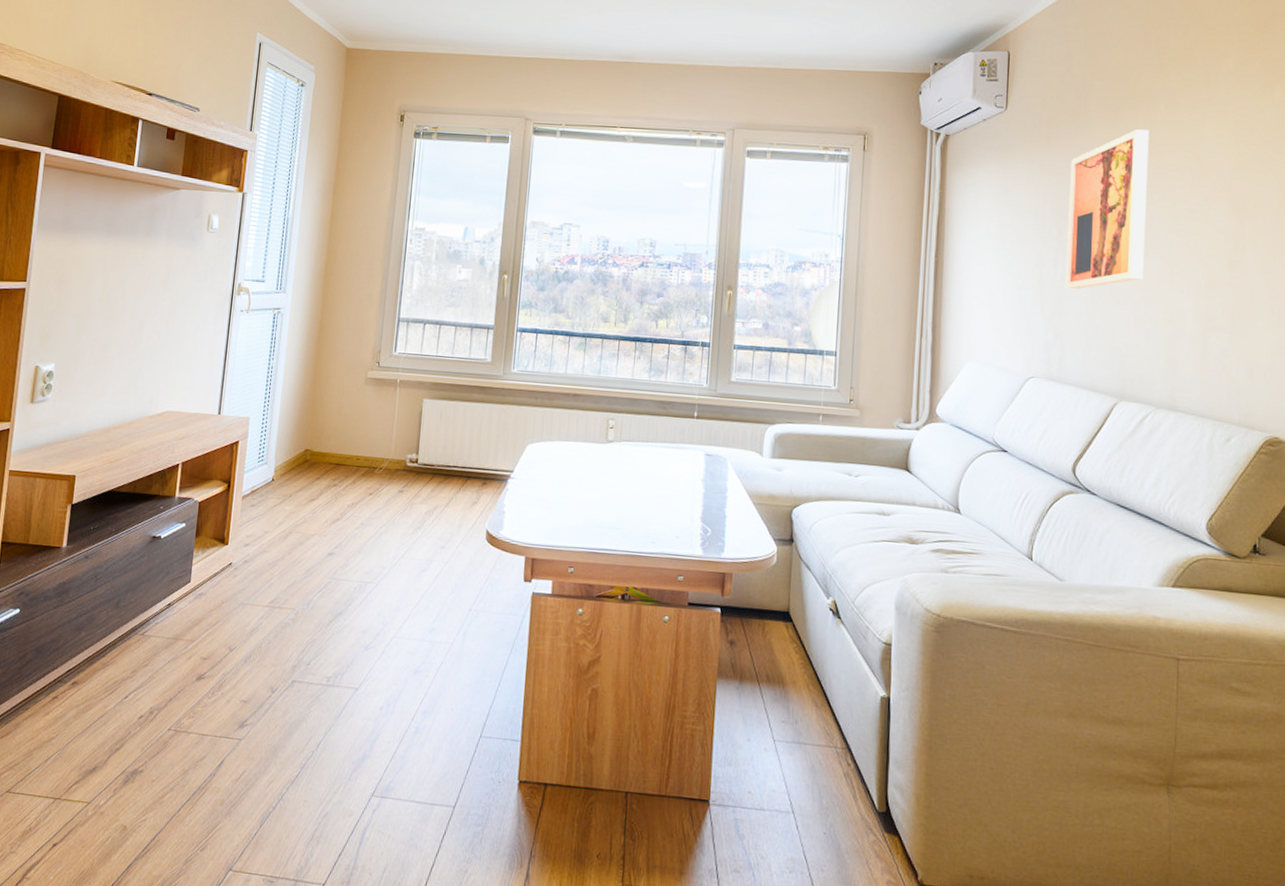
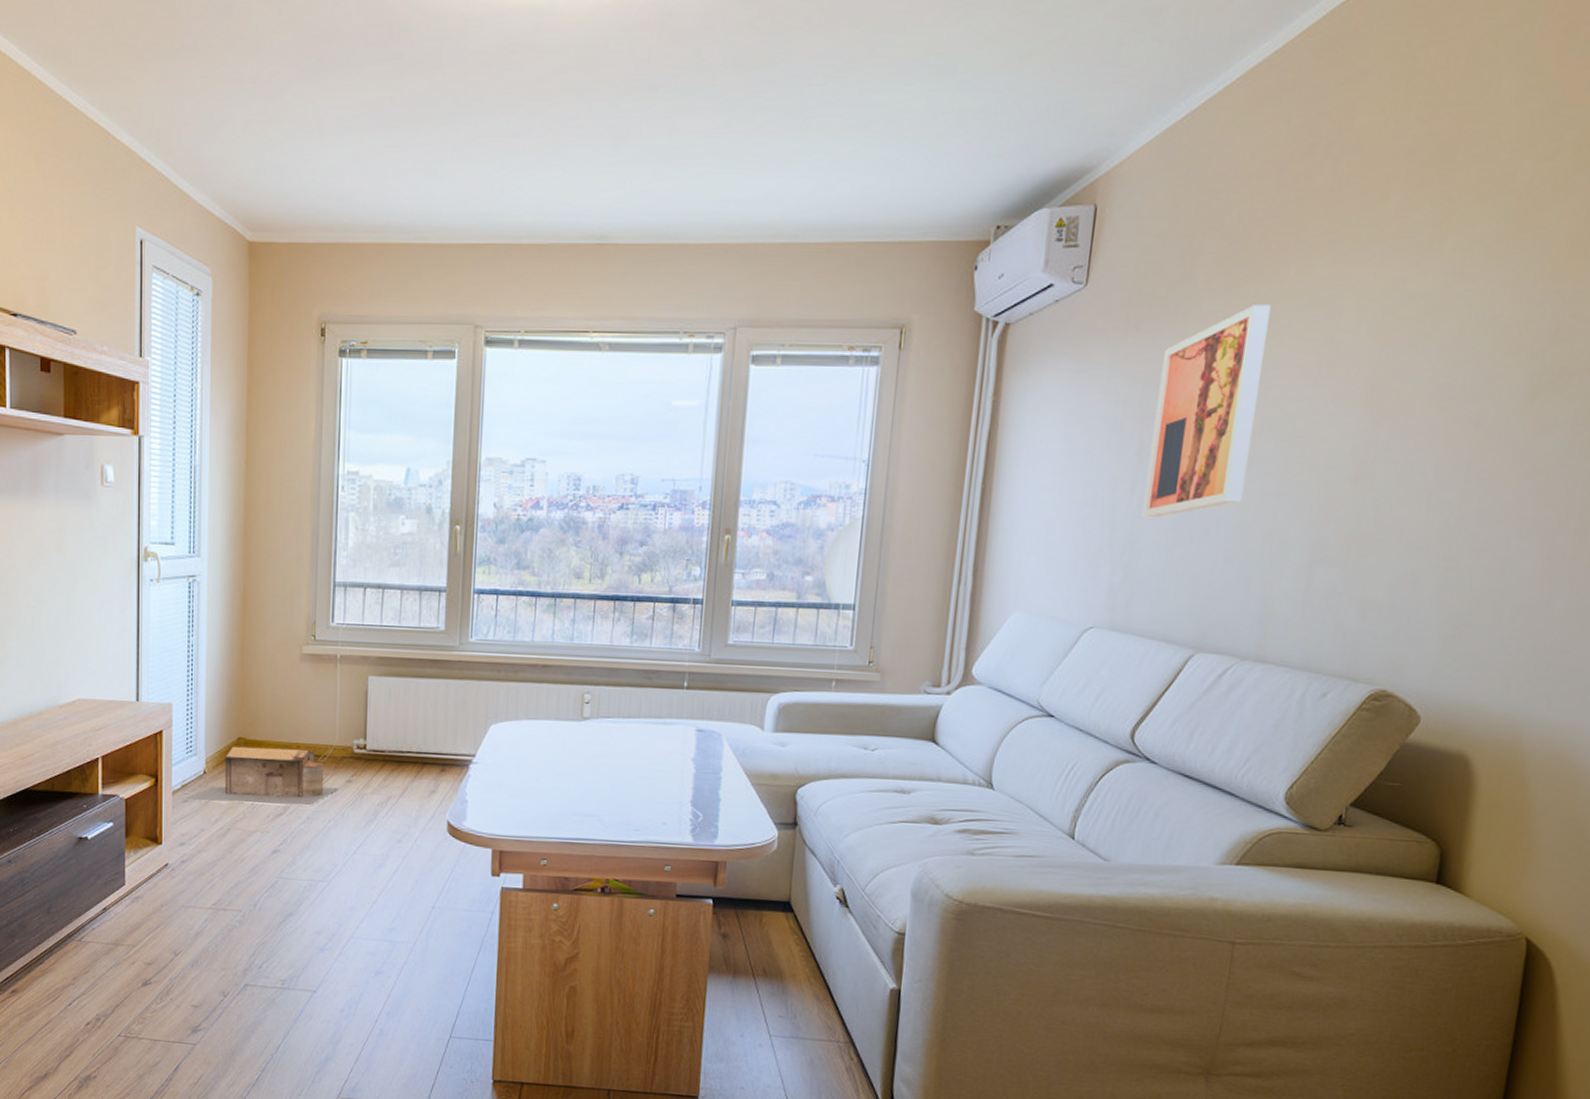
architectural model: none [251,456,392,513] -> present [183,746,339,806]

